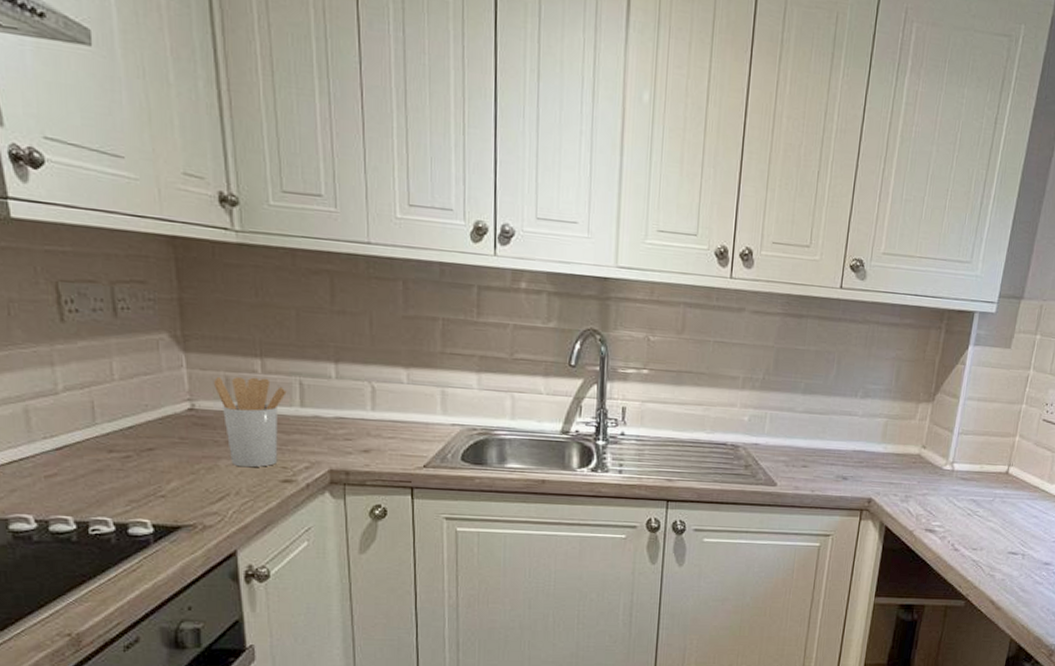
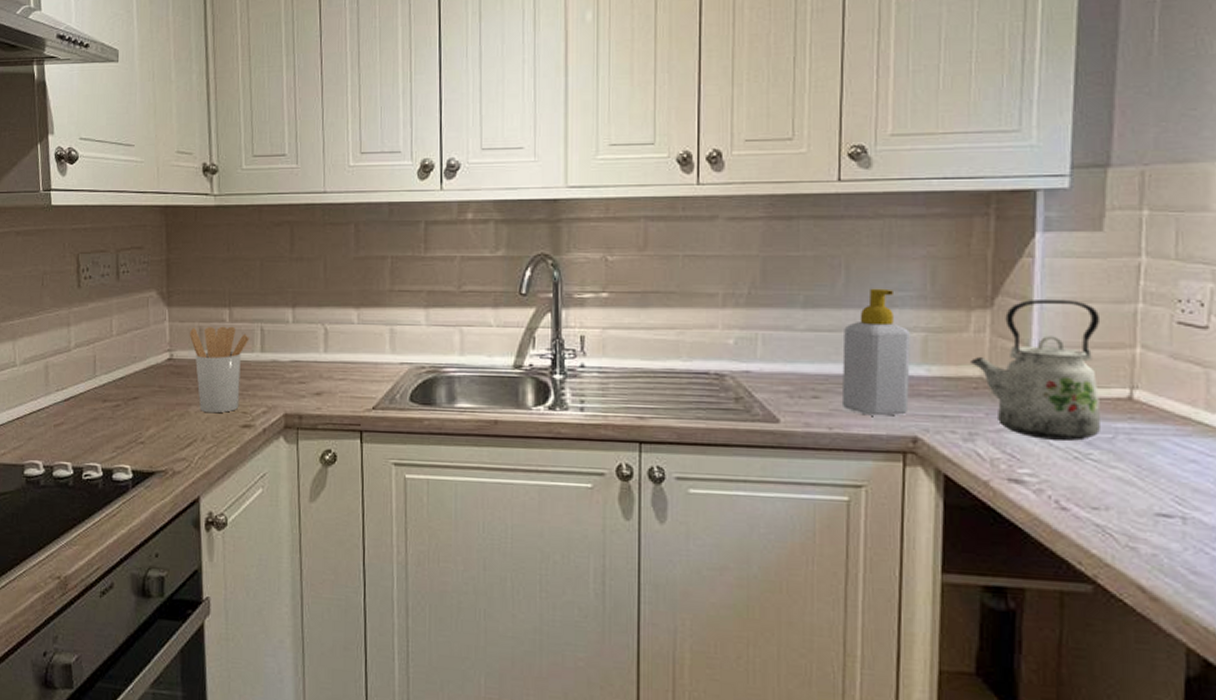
soap bottle: none [822,381,876,482] -> present [841,288,910,416]
kettle: none [914,397,999,502] -> present [971,300,1101,441]

